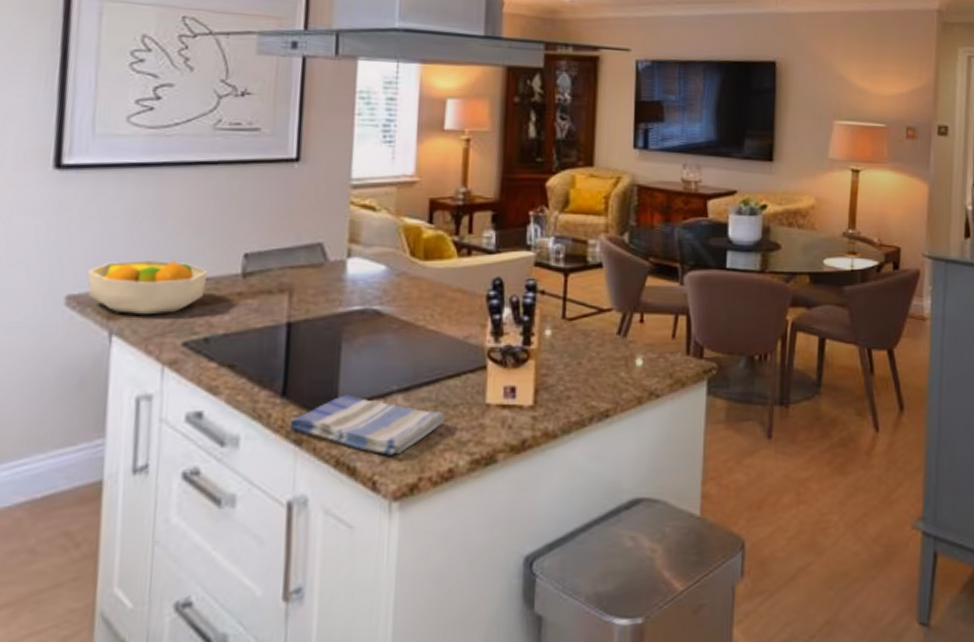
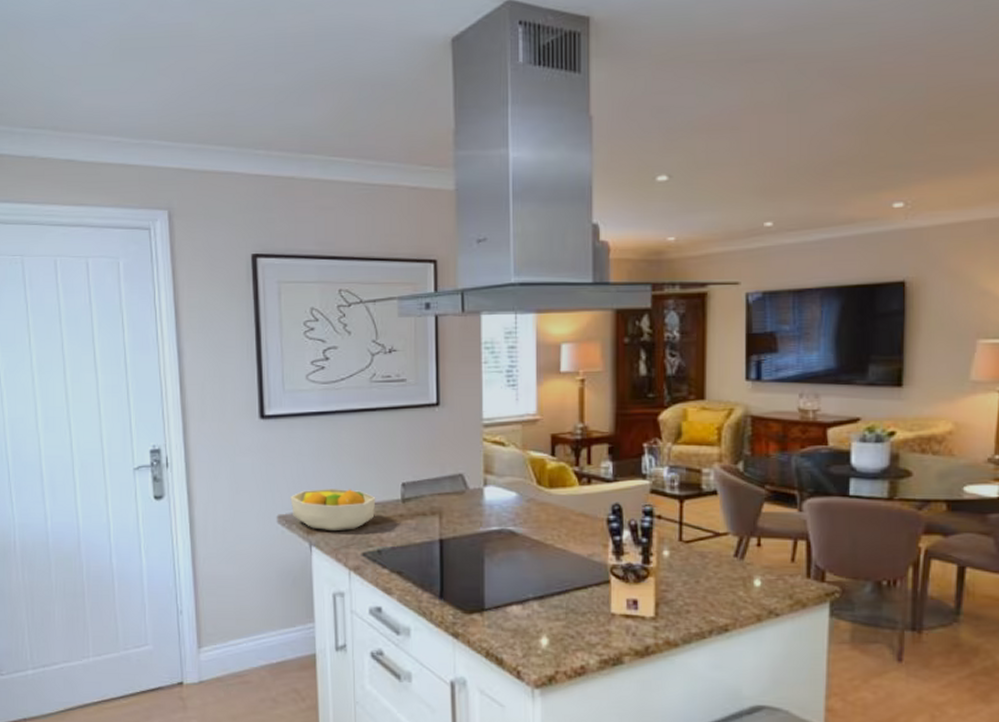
dish towel: present [289,395,445,455] -> none [447,599,575,651]

